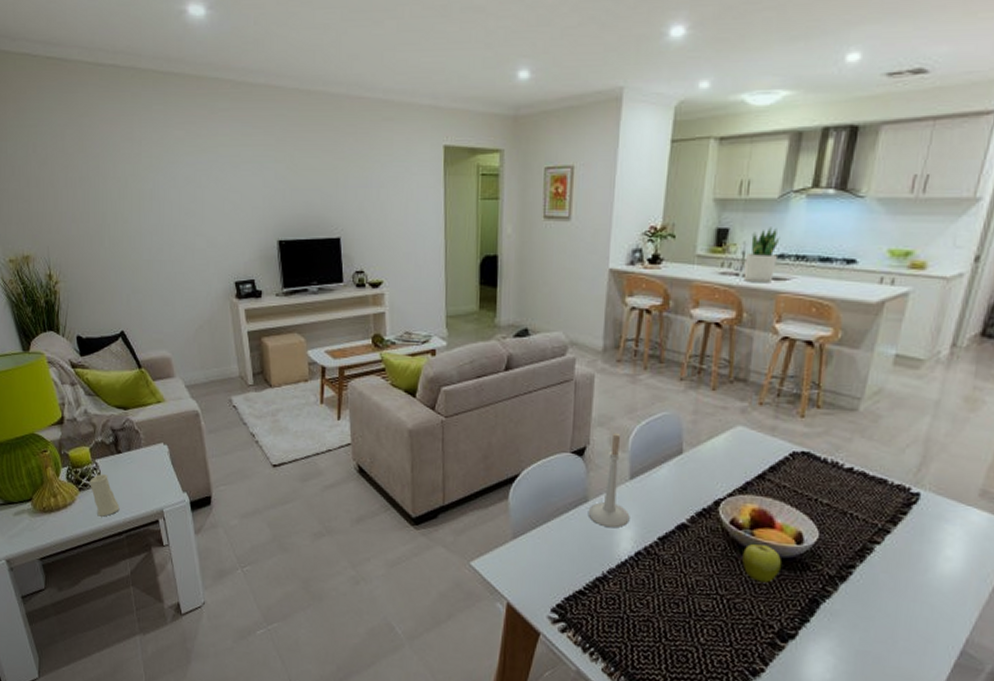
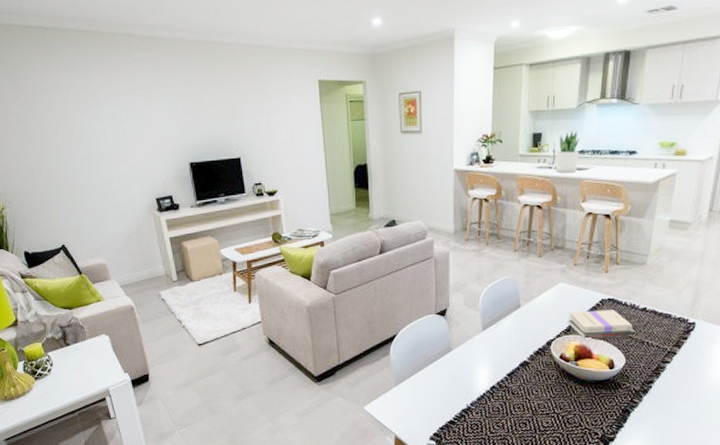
candle: present [89,474,120,517] -> none [44,364,72,399]
candlestick: present [587,432,630,528] -> none [452,295,484,370]
fruit: present [742,543,782,583] -> none [571,371,601,400]
books: none [745,464,836,507] -> present [568,310,636,340]

